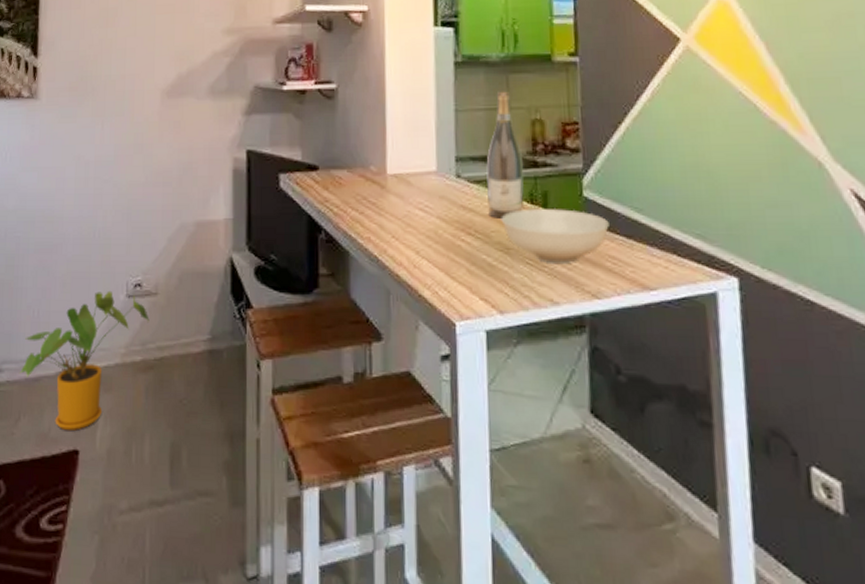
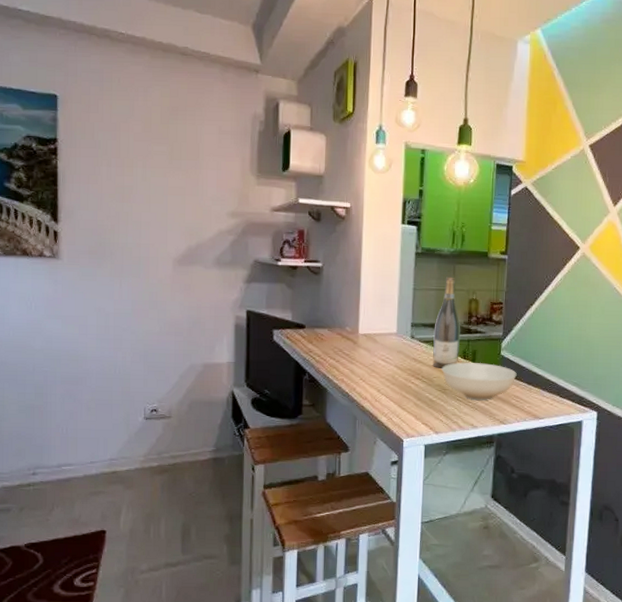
house plant: present [19,290,150,430] -> none [51,414,164,516]

